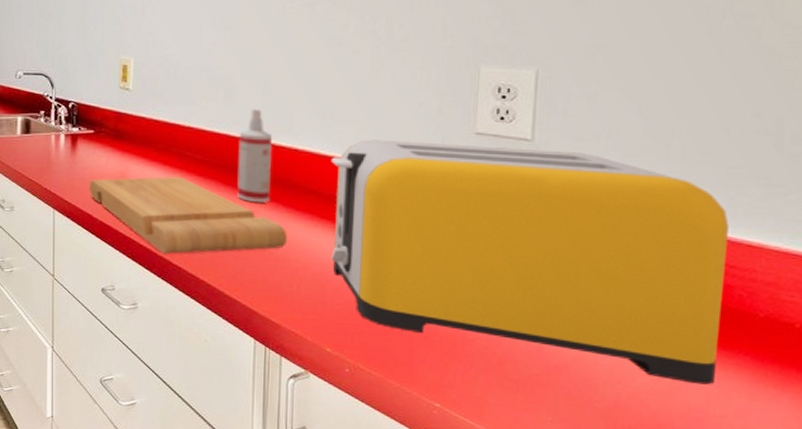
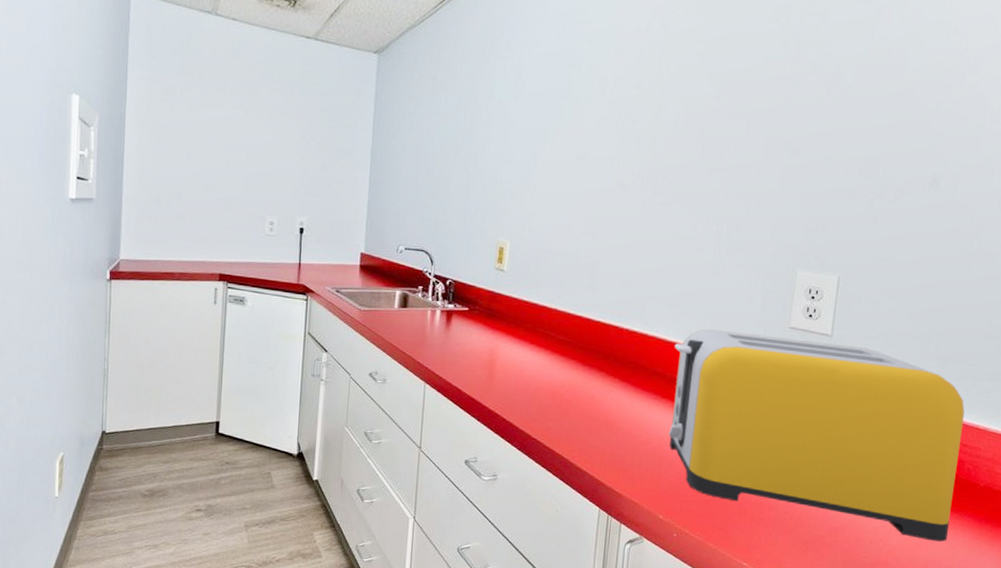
cutting board: present [89,176,288,255] -> none [460,354,634,429]
spray bottle: present [237,109,273,202] -> none [593,296,628,382]

